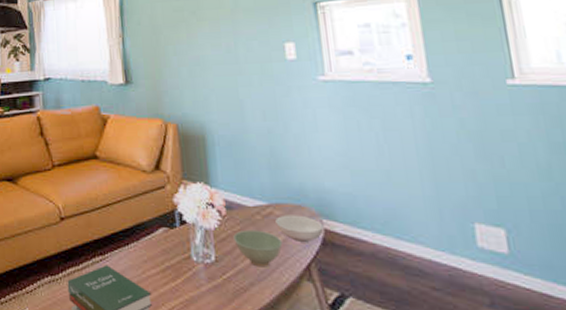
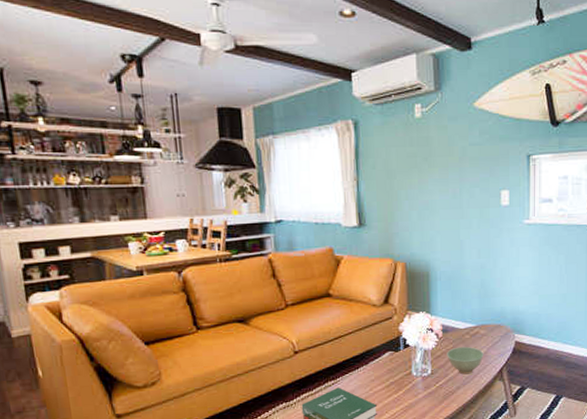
bowl: present [275,215,324,242] -> none [480,332,515,352]

